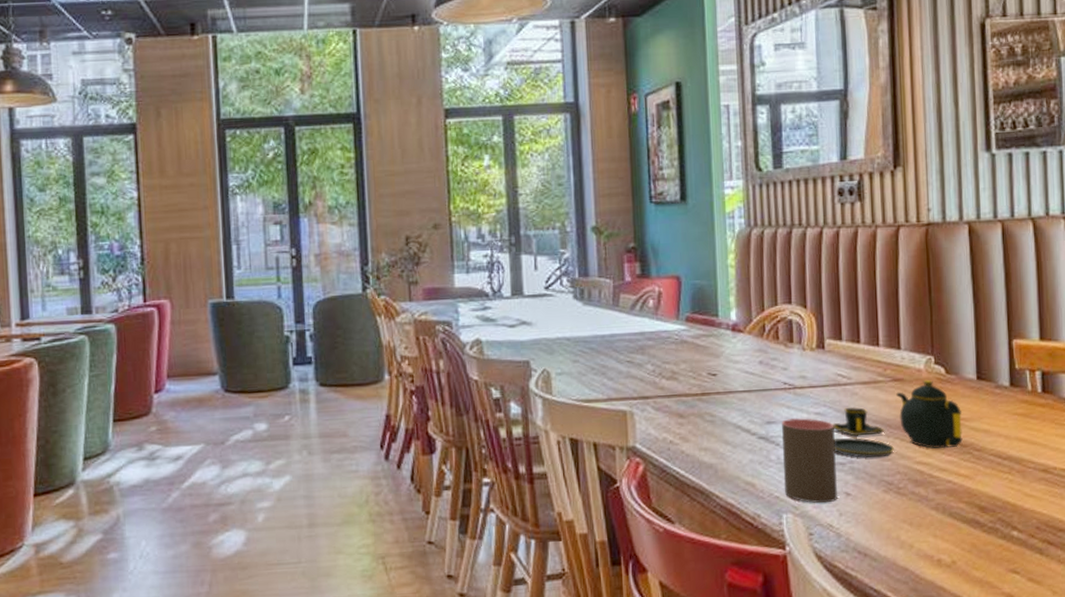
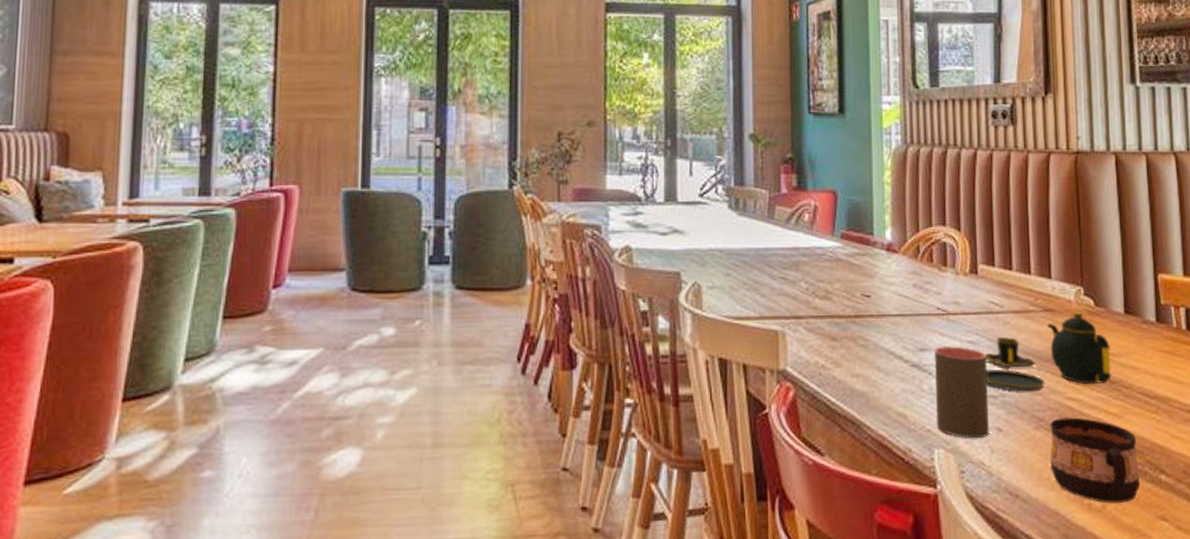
cup: none [899,480,991,559] -> present [1050,417,1140,503]

